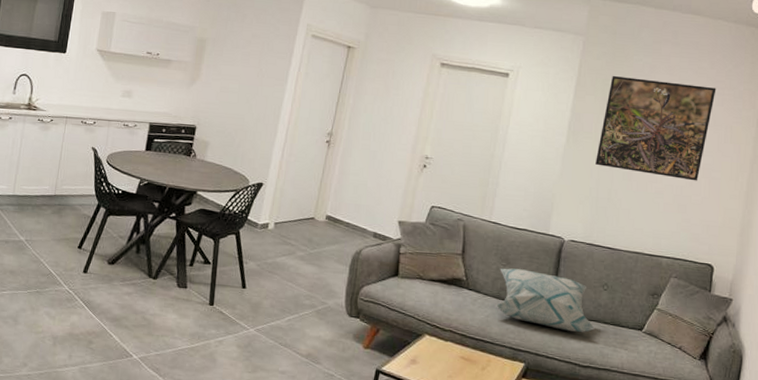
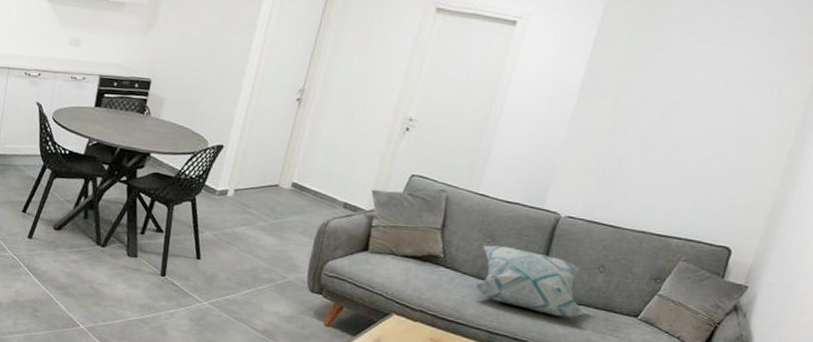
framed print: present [595,75,717,181] -> none [608,24,769,152]

